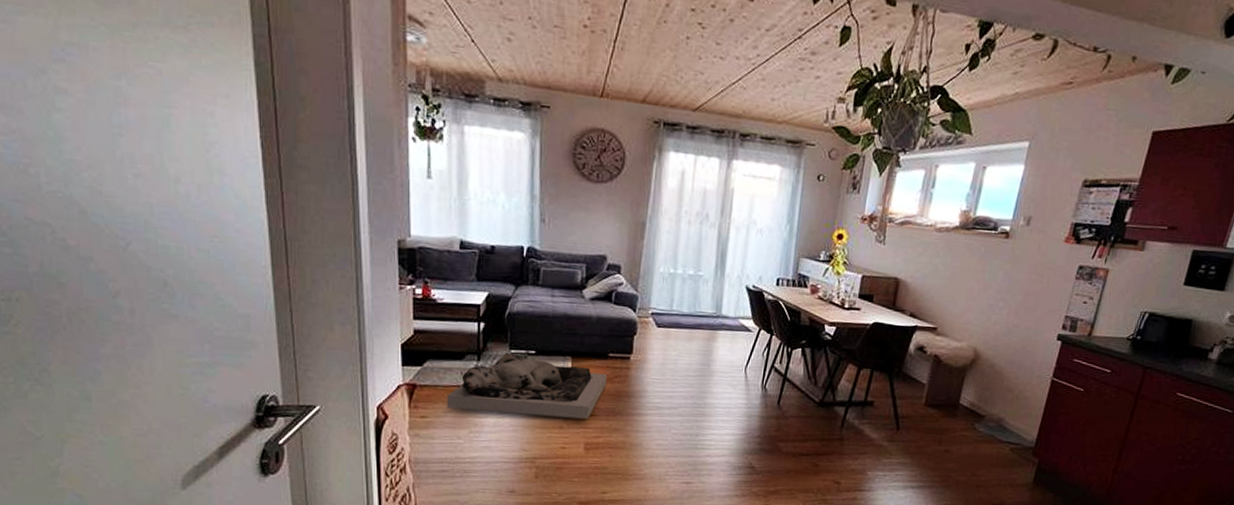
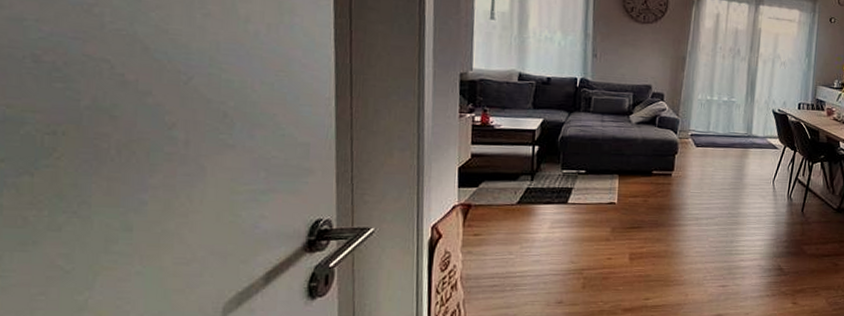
dog bed: present [447,352,608,419] -> none [500,172,651,231]

